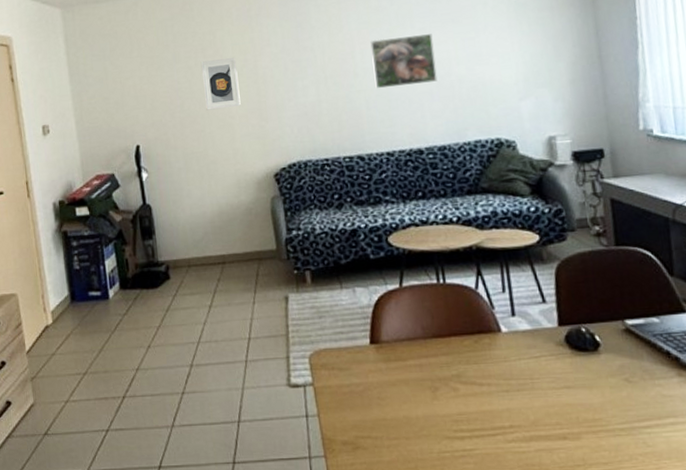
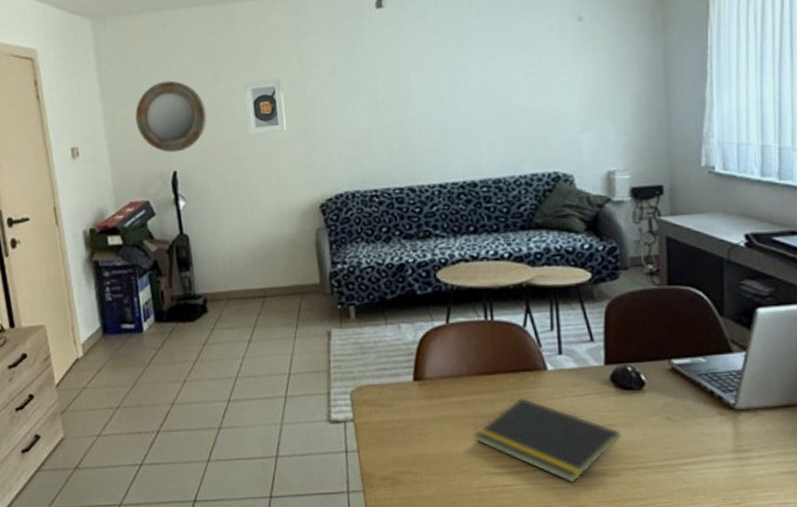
home mirror: none [101,62,167,128] -> present [135,80,207,153]
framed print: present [370,34,438,89] -> none [427,59,496,117]
notepad: none [433,359,581,448] -> present [474,397,622,484]

